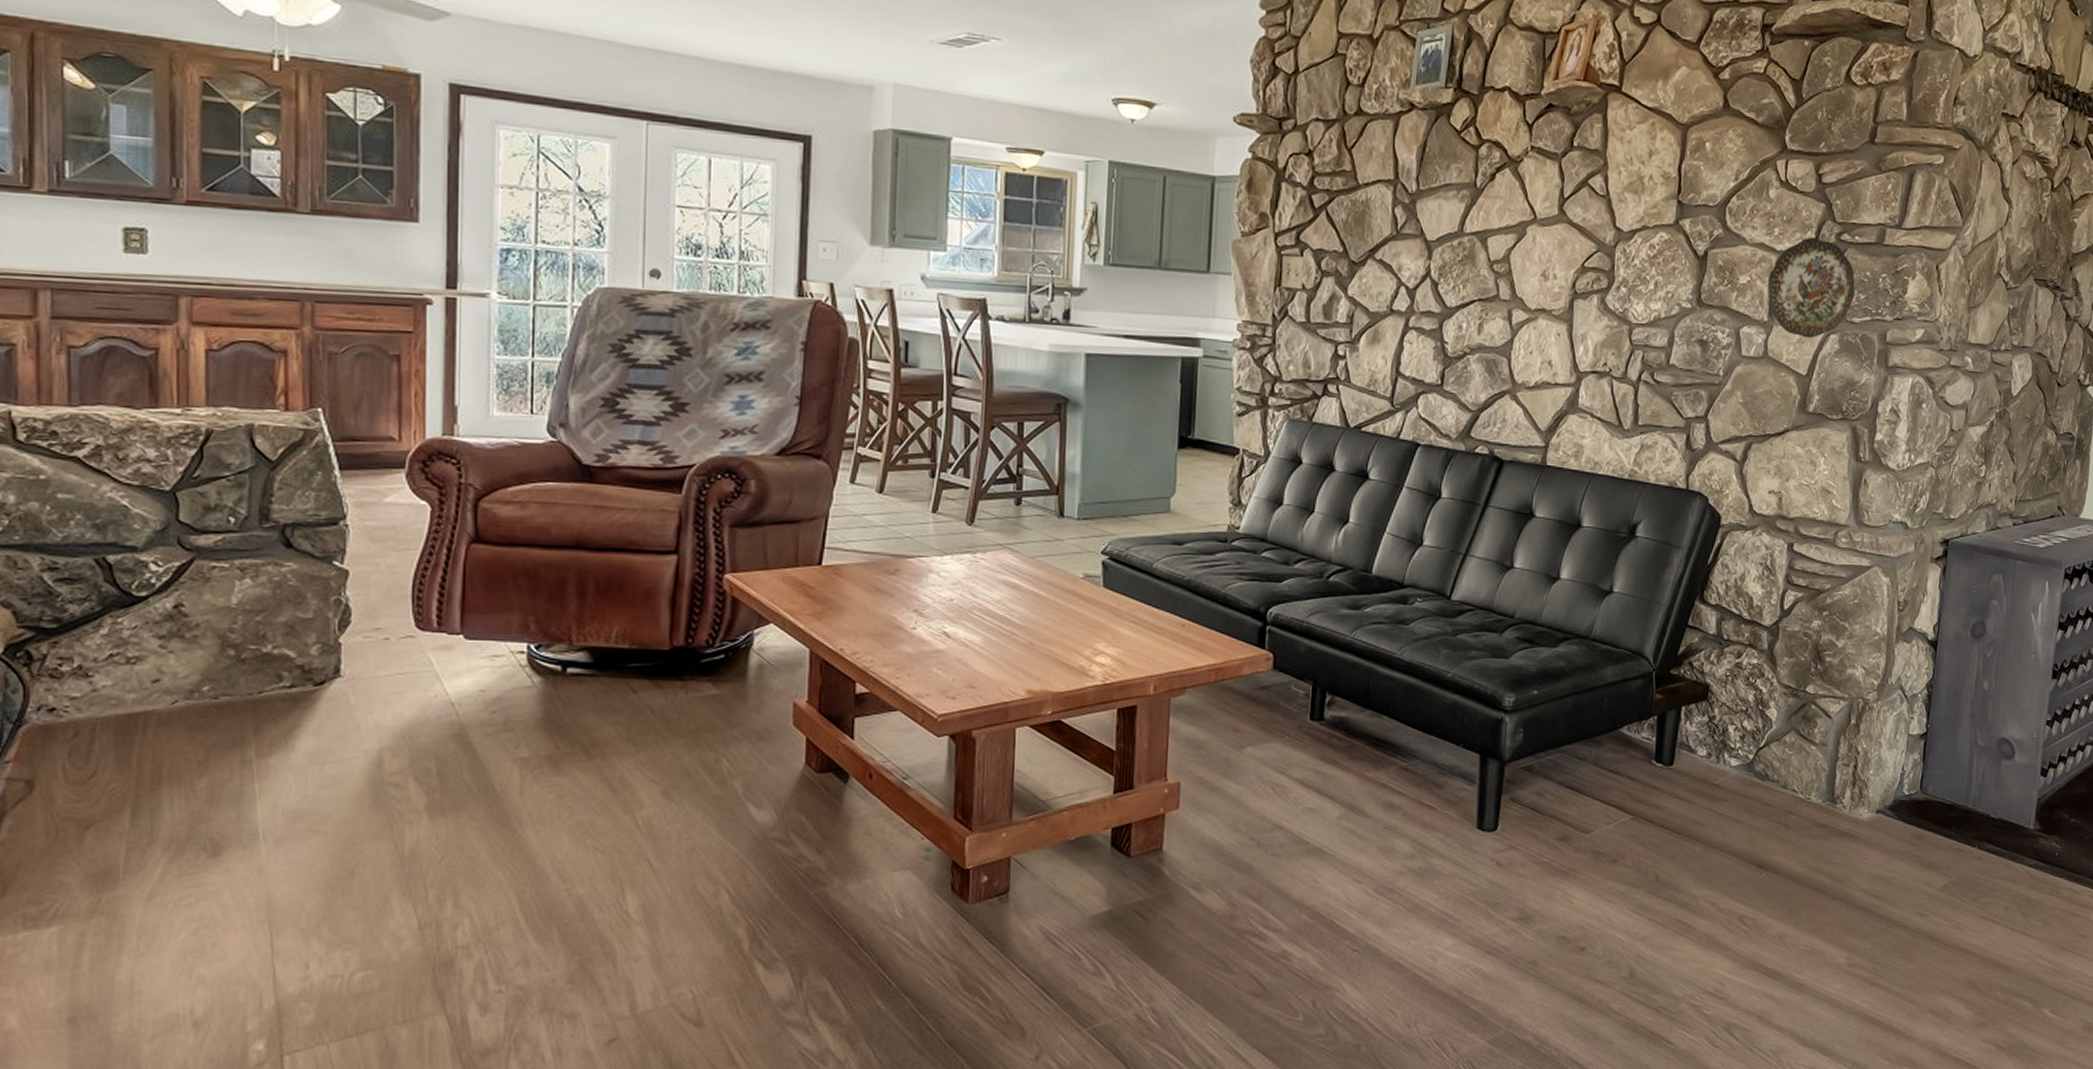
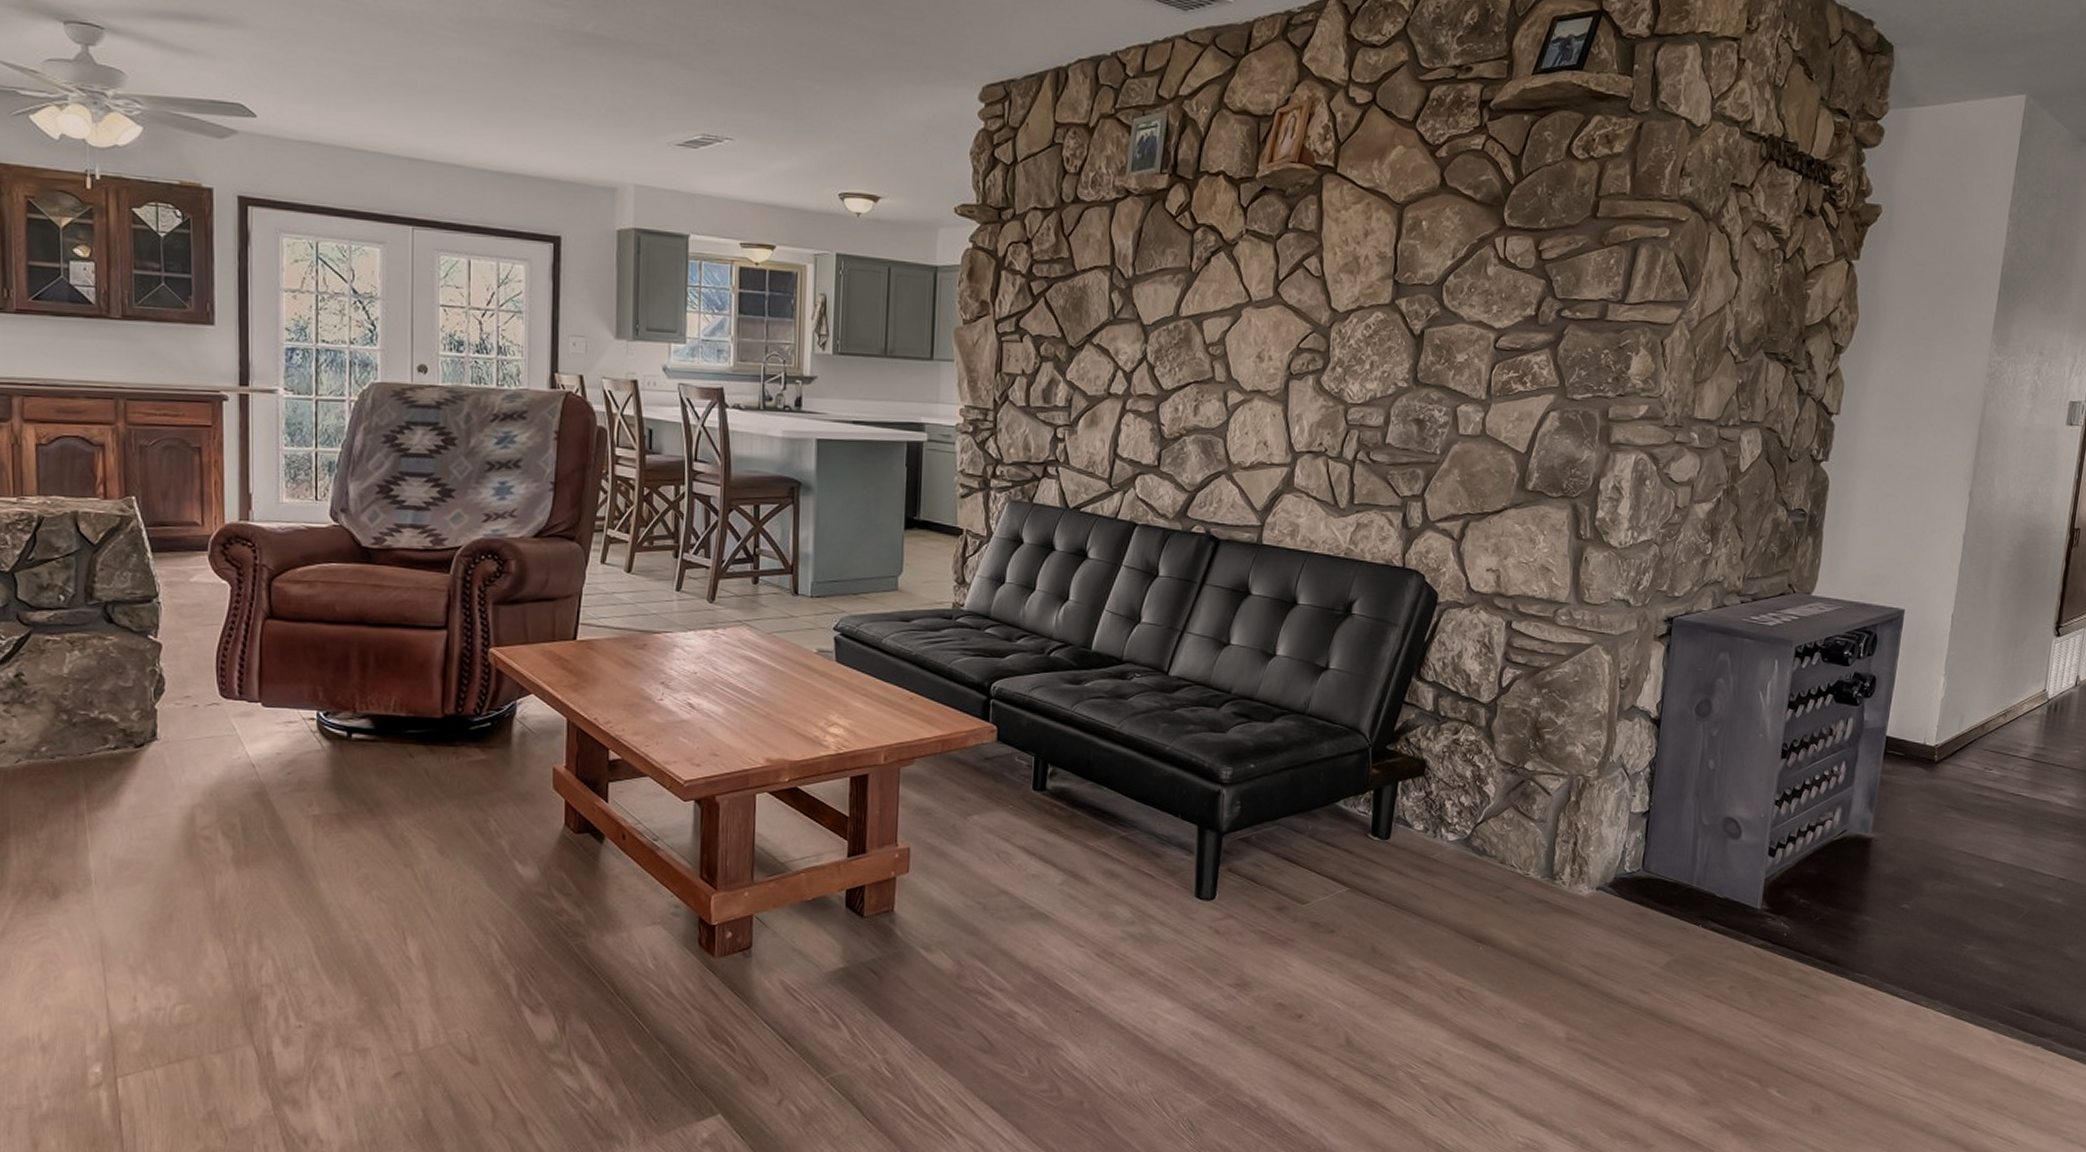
decorative plate: present [1767,238,1855,339] -> none [1485,315,1576,416]

